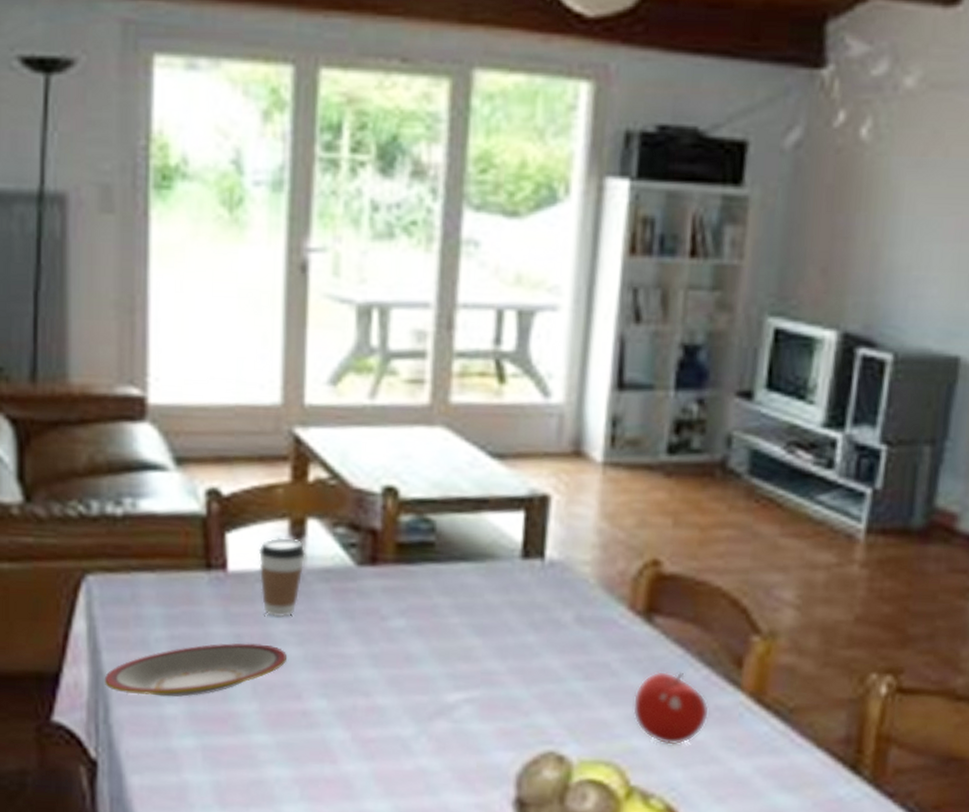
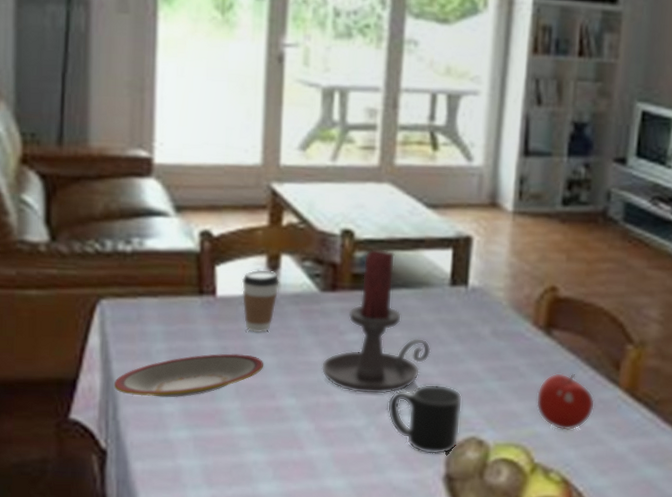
candle holder: none [358,511,497,696] -> present [321,248,431,395]
mug: none [442,683,538,773] -> present [387,384,463,455]

